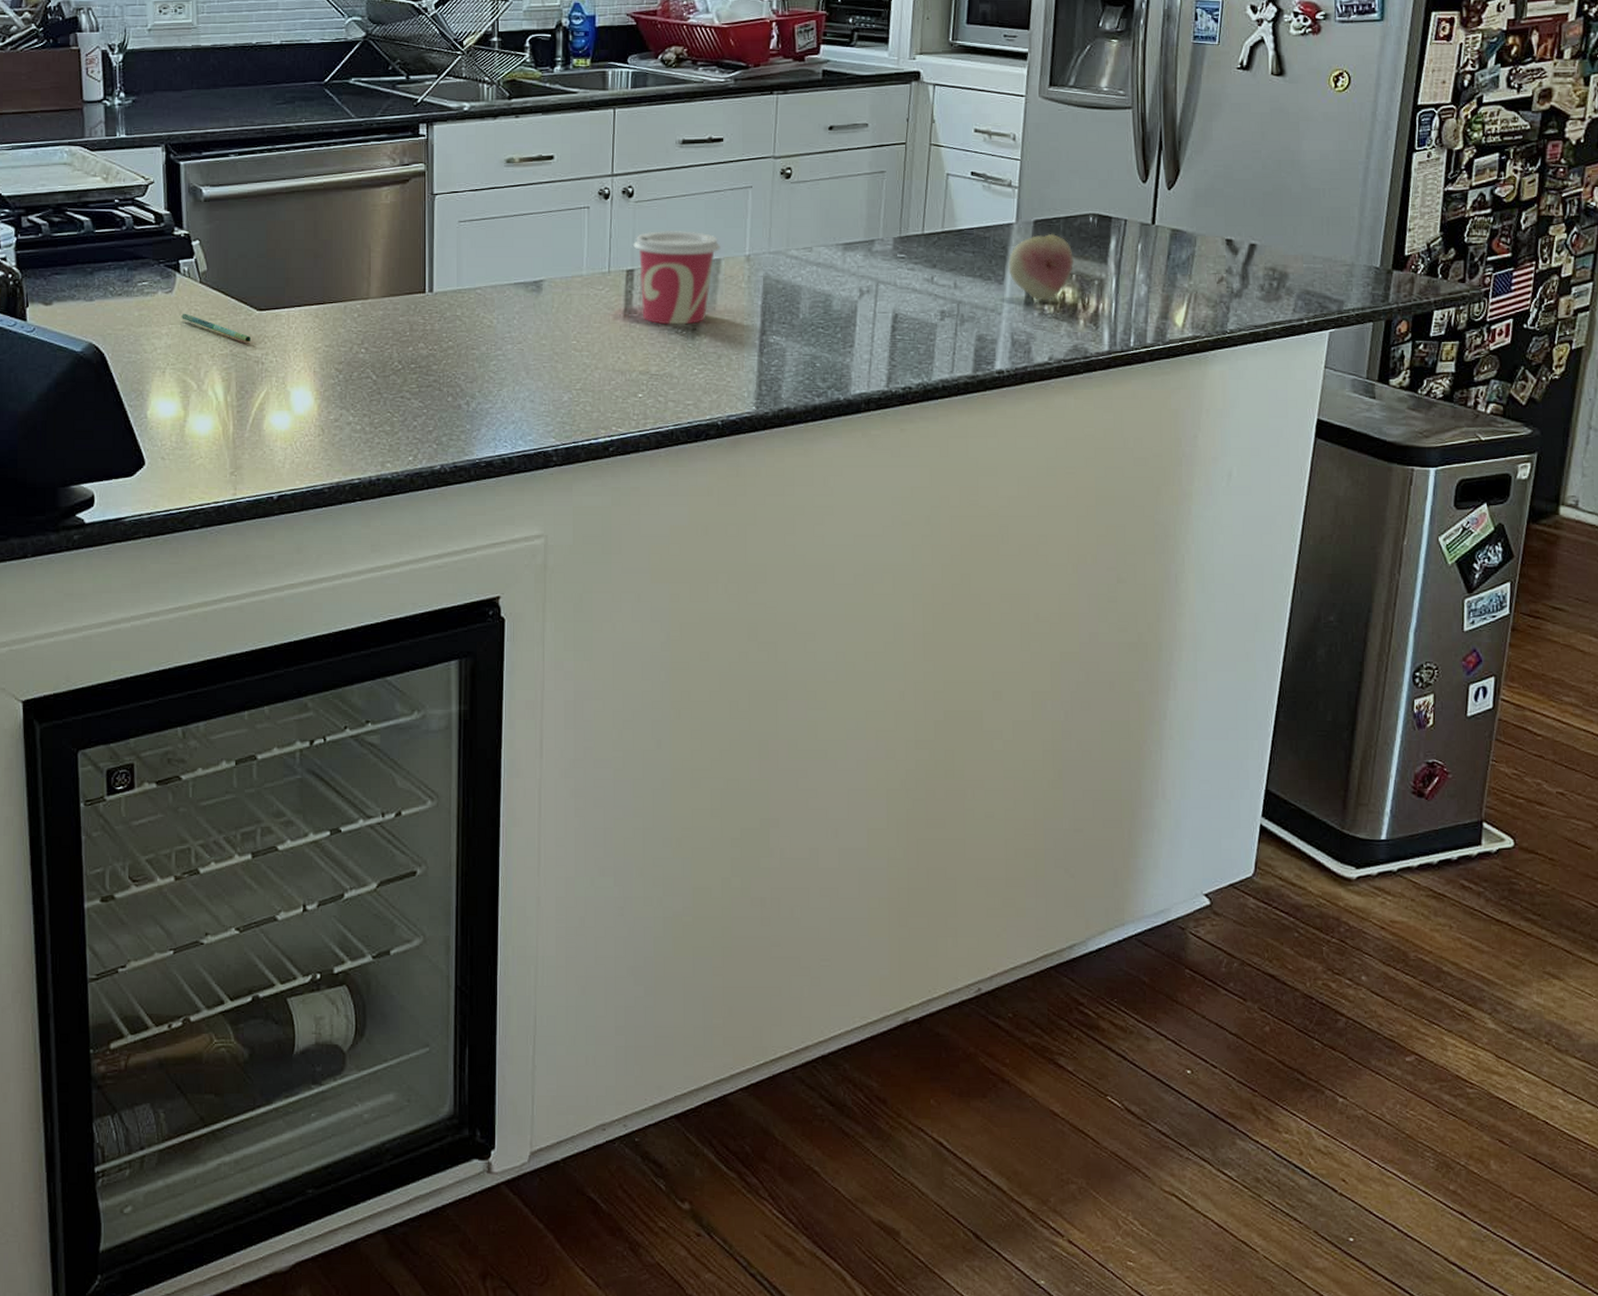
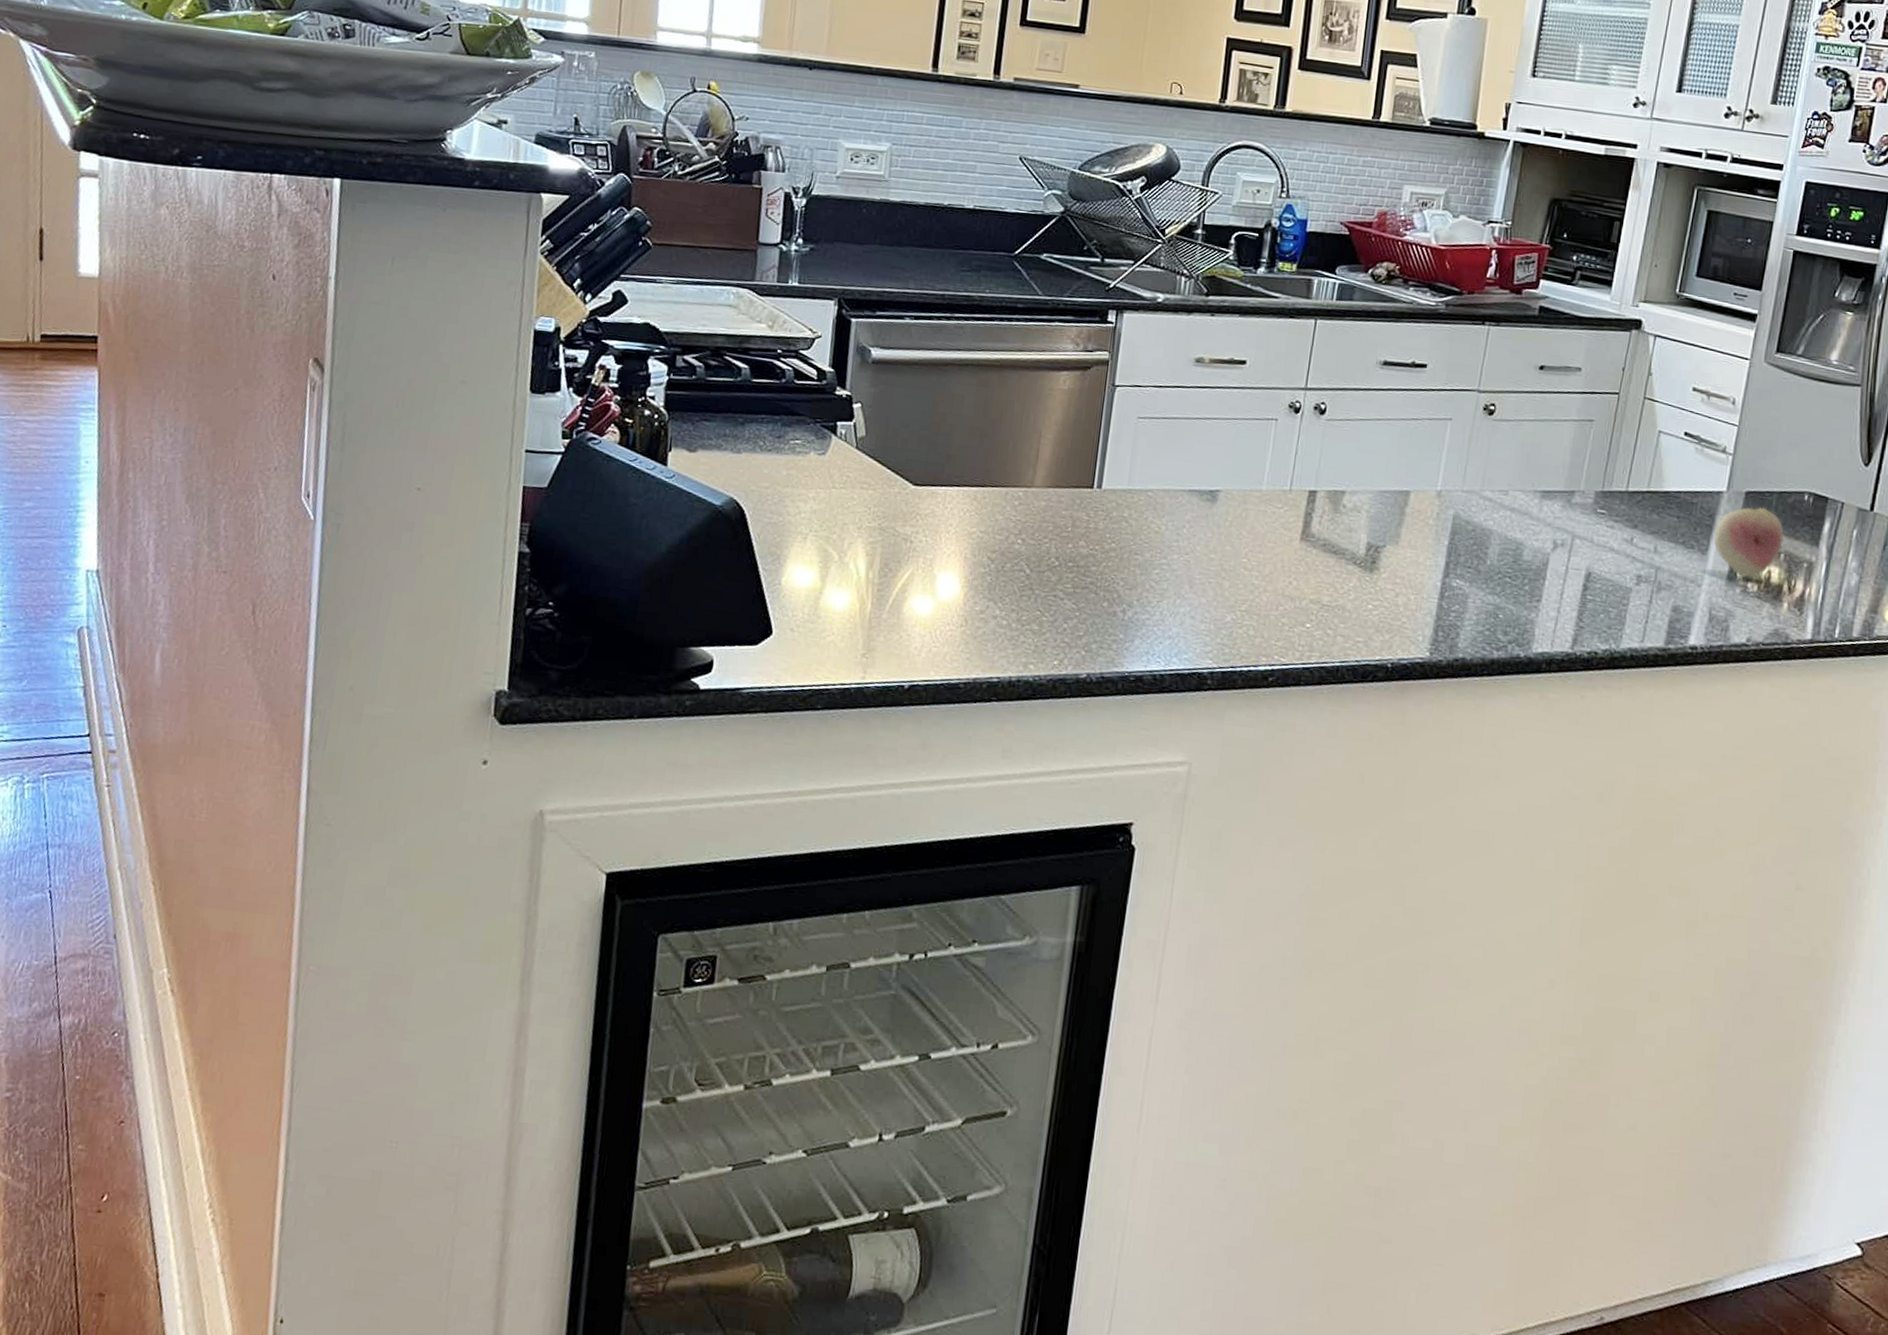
pen: present [182,313,252,343] -> none [832,478,903,518]
cup: present [632,231,722,325] -> none [1318,452,1413,557]

